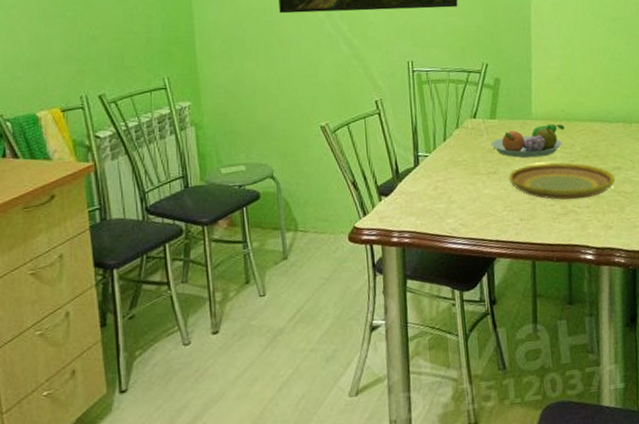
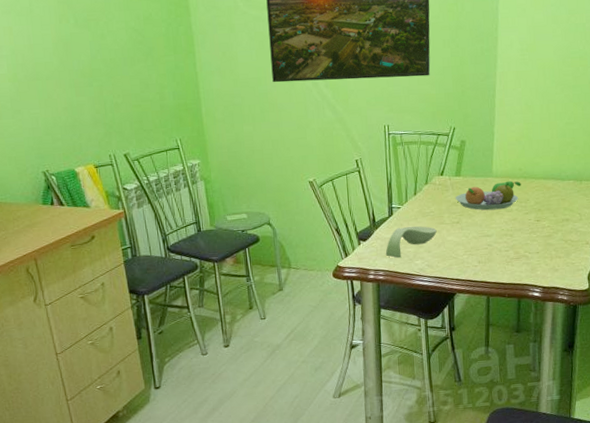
spoon rest: none [411,177,471,217] -> present [385,226,437,258]
plate: present [508,162,615,200] -> none [469,214,564,247]

